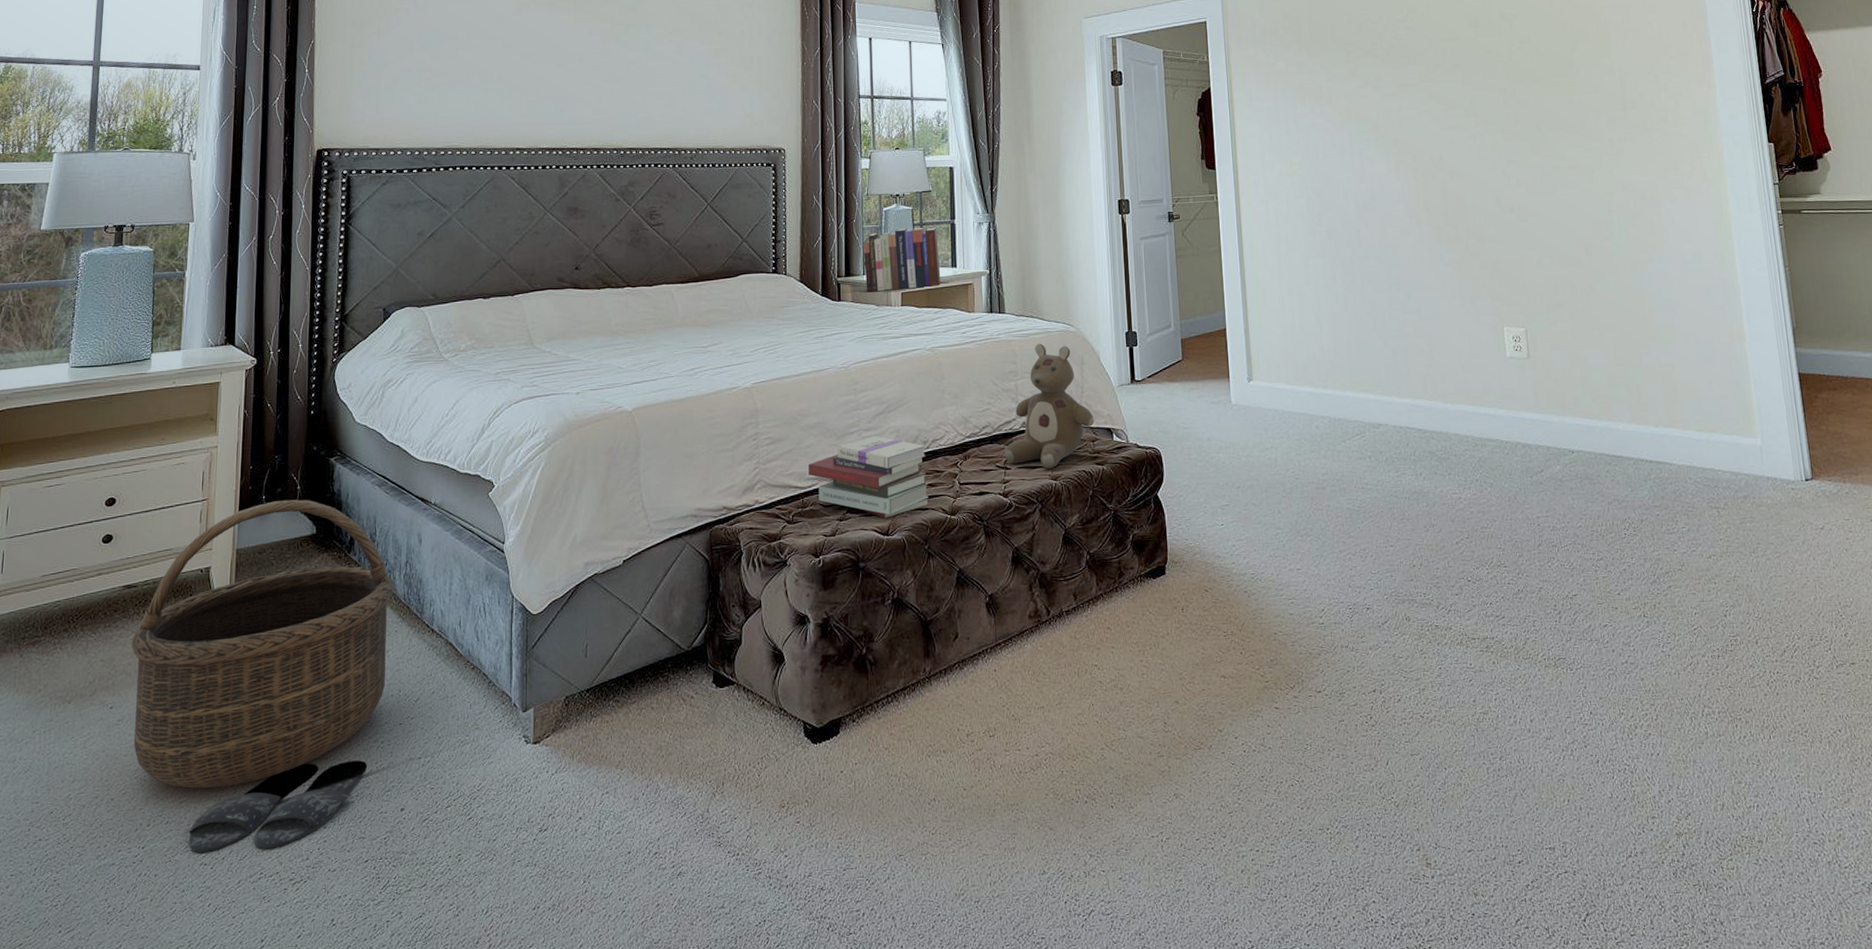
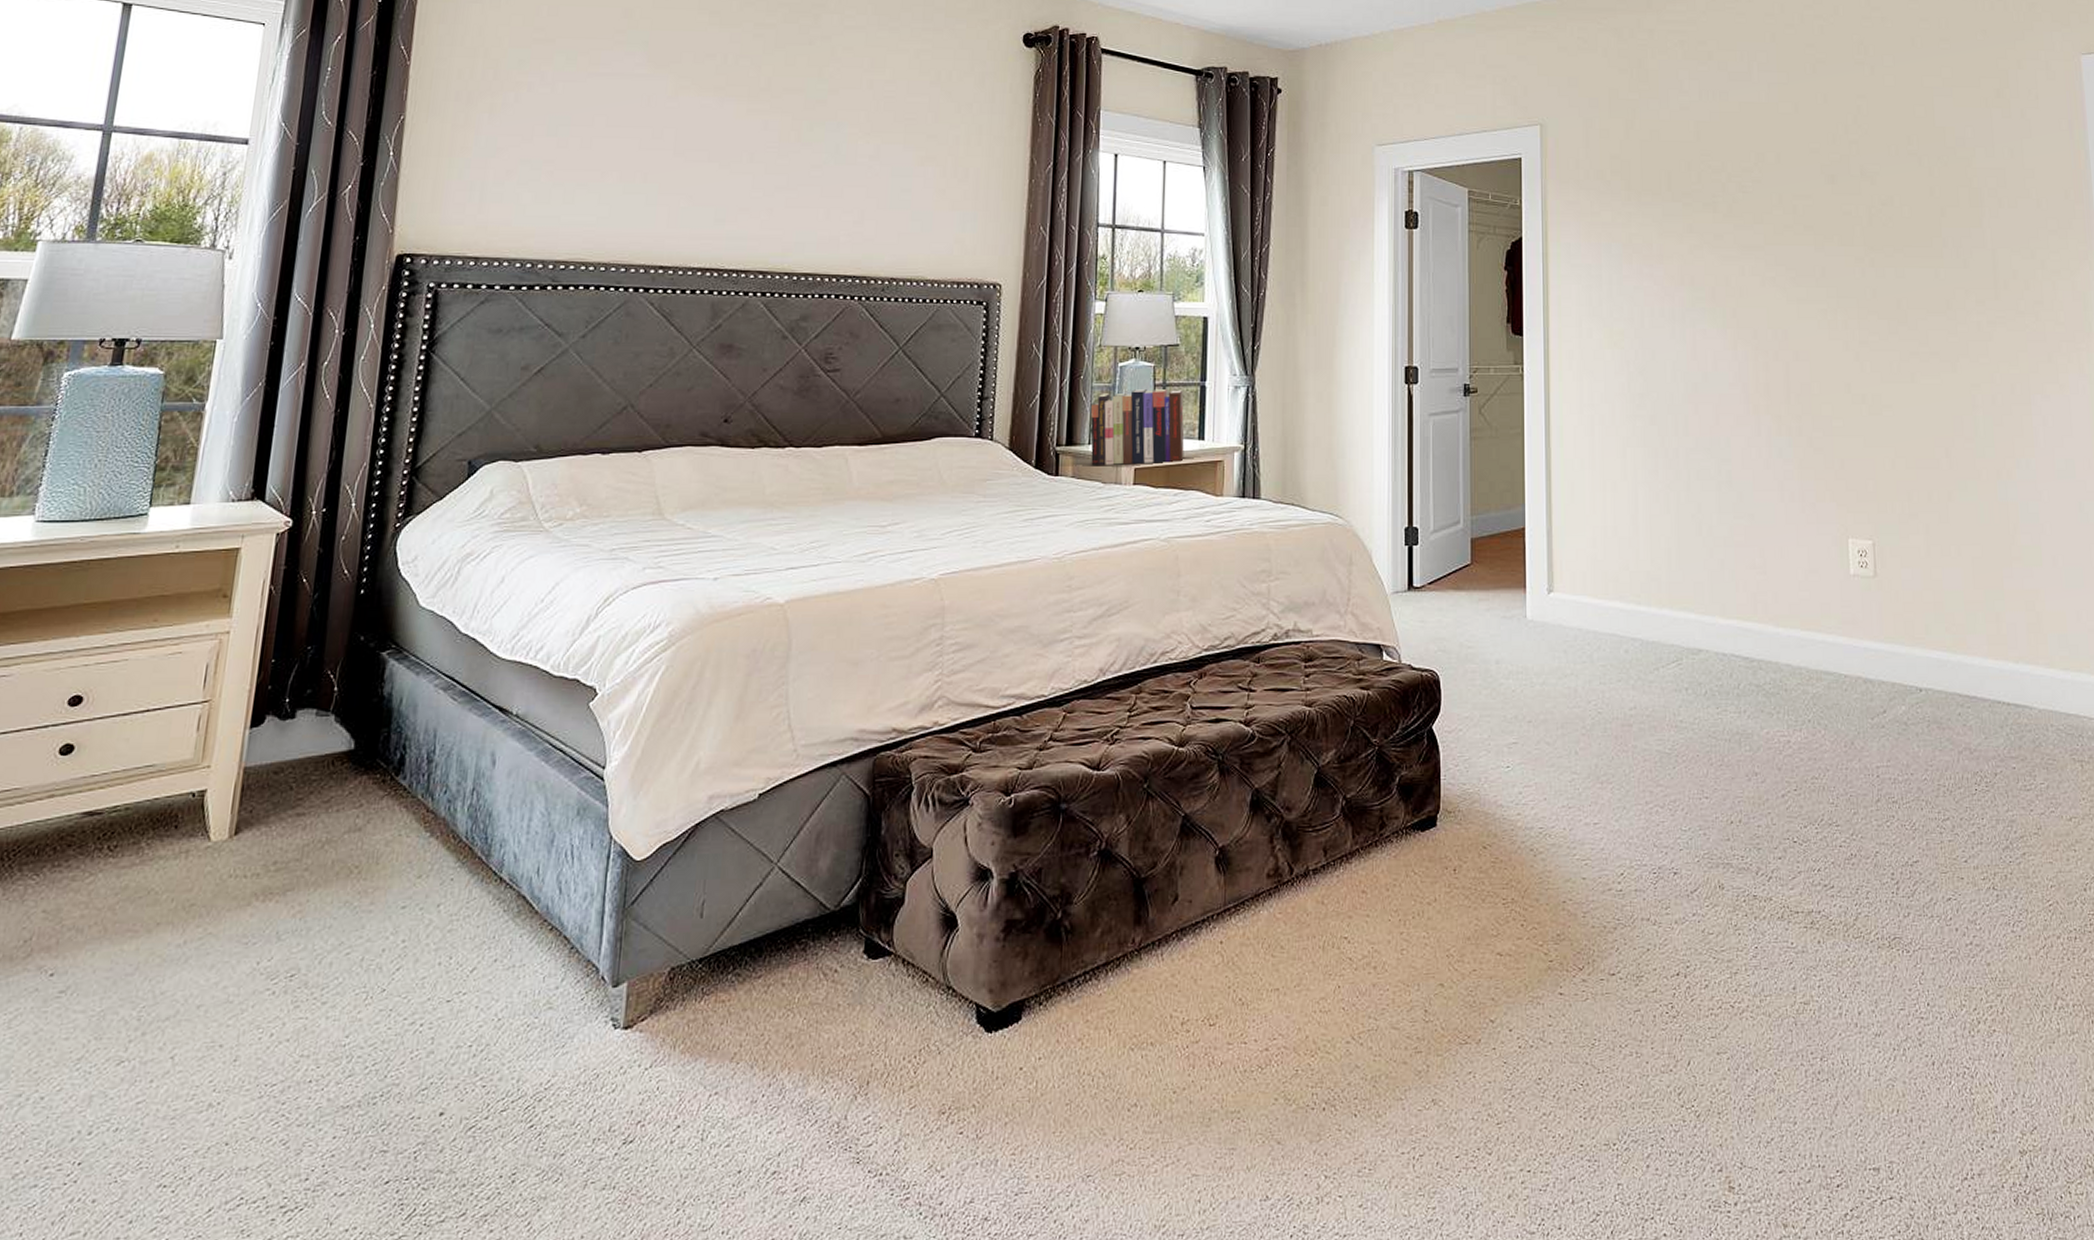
basket: present [131,499,393,789] -> none [77,704,453,1085]
slippers: present [188,760,368,852] -> none [143,1048,400,1170]
books: present [808,435,928,518] -> none [1004,644,1152,748]
stuffed bear: present [1004,343,1095,469] -> none [1249,538,1361,693]

